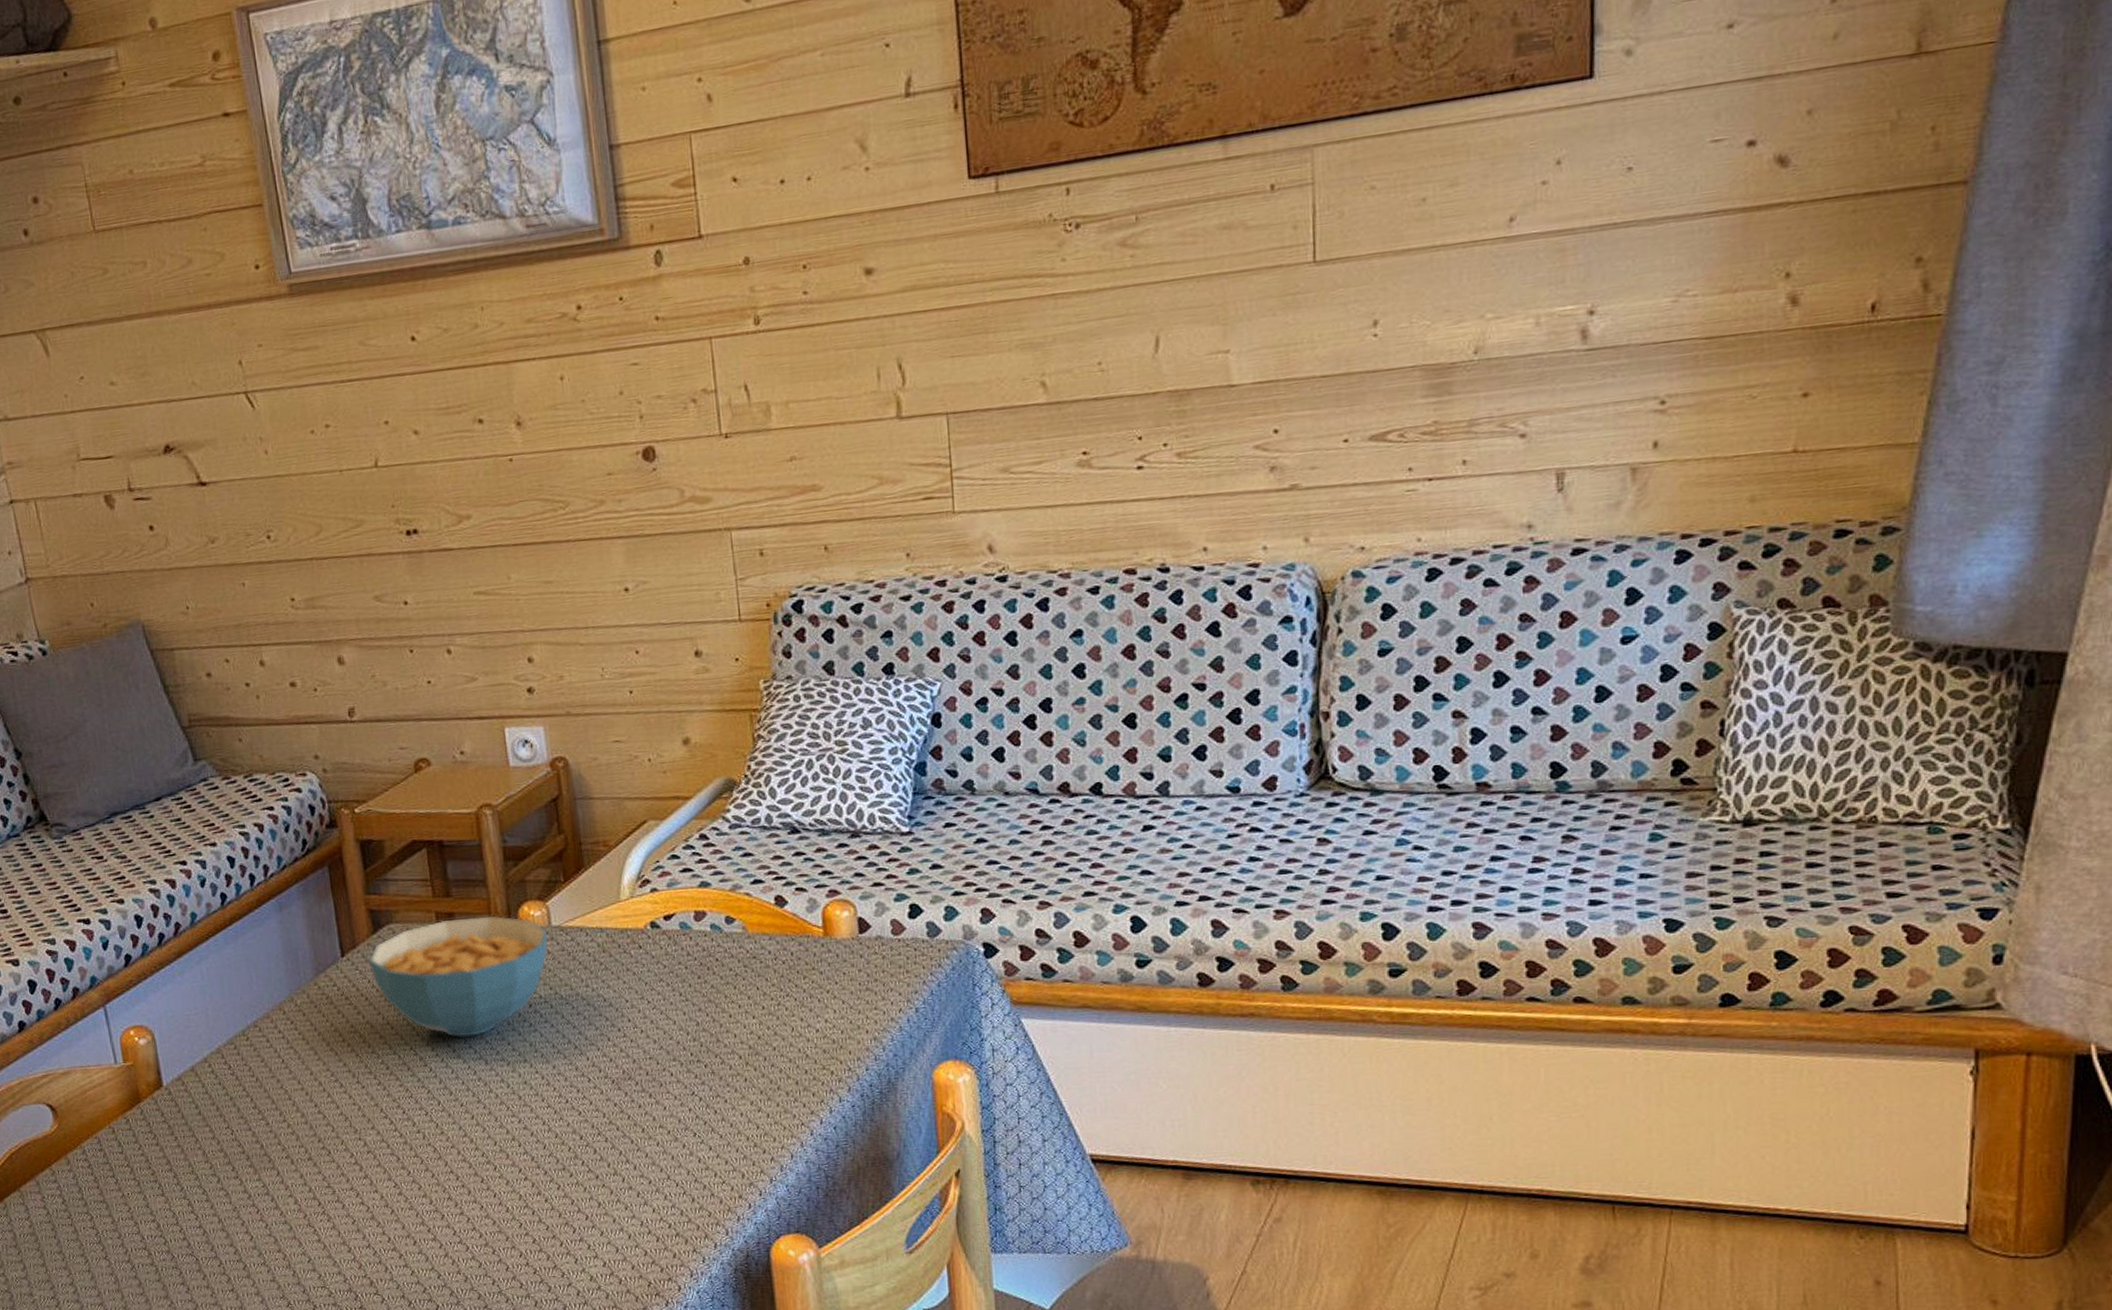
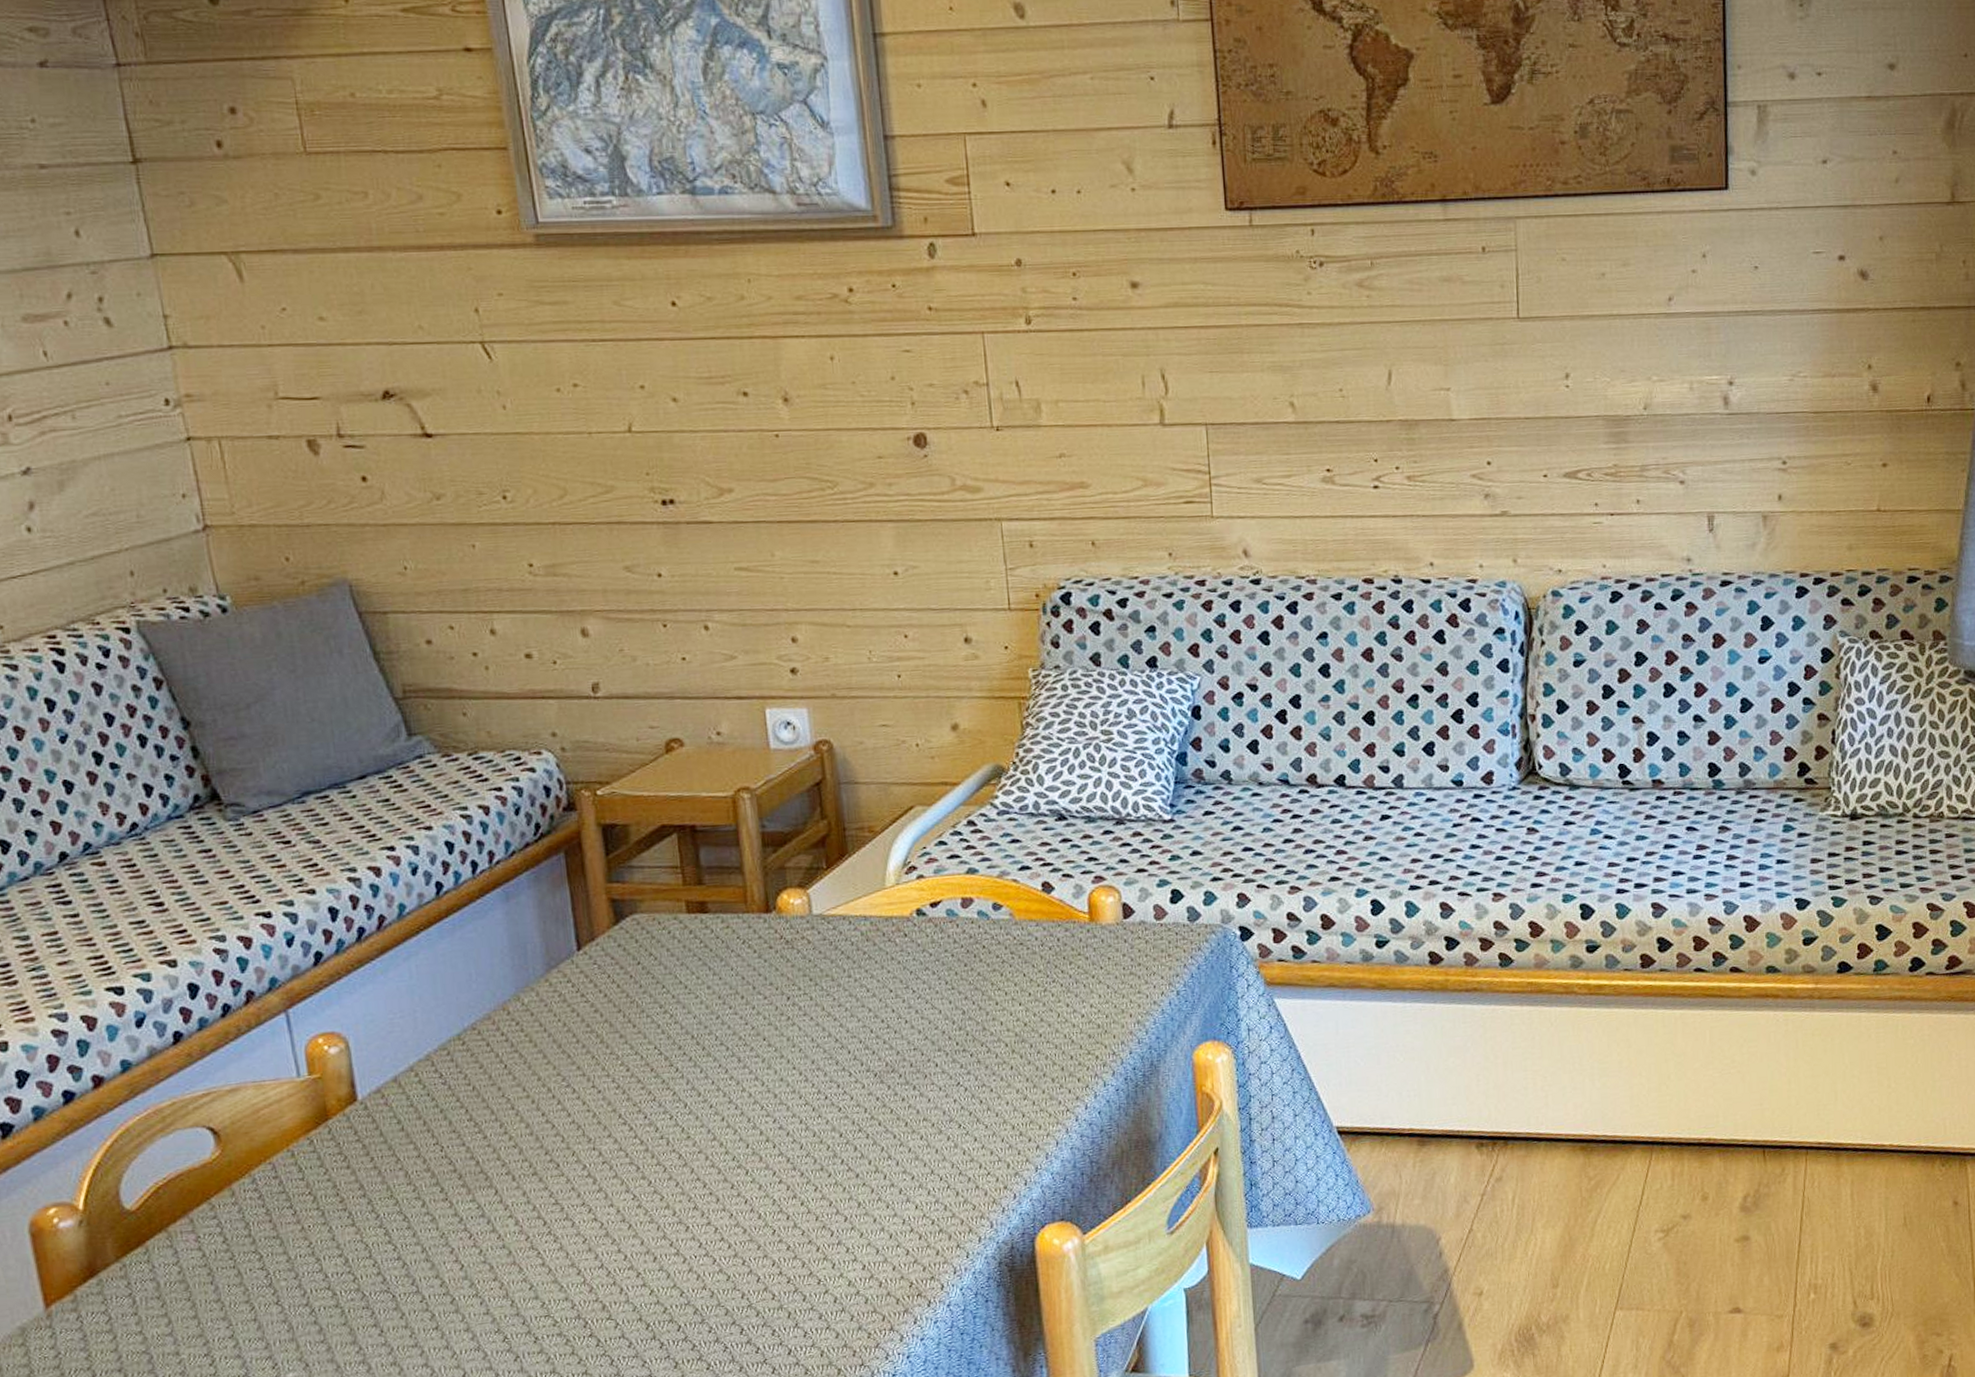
cereal bowl: present [368,915,549,1037] -> none [608,904,809,1034]

